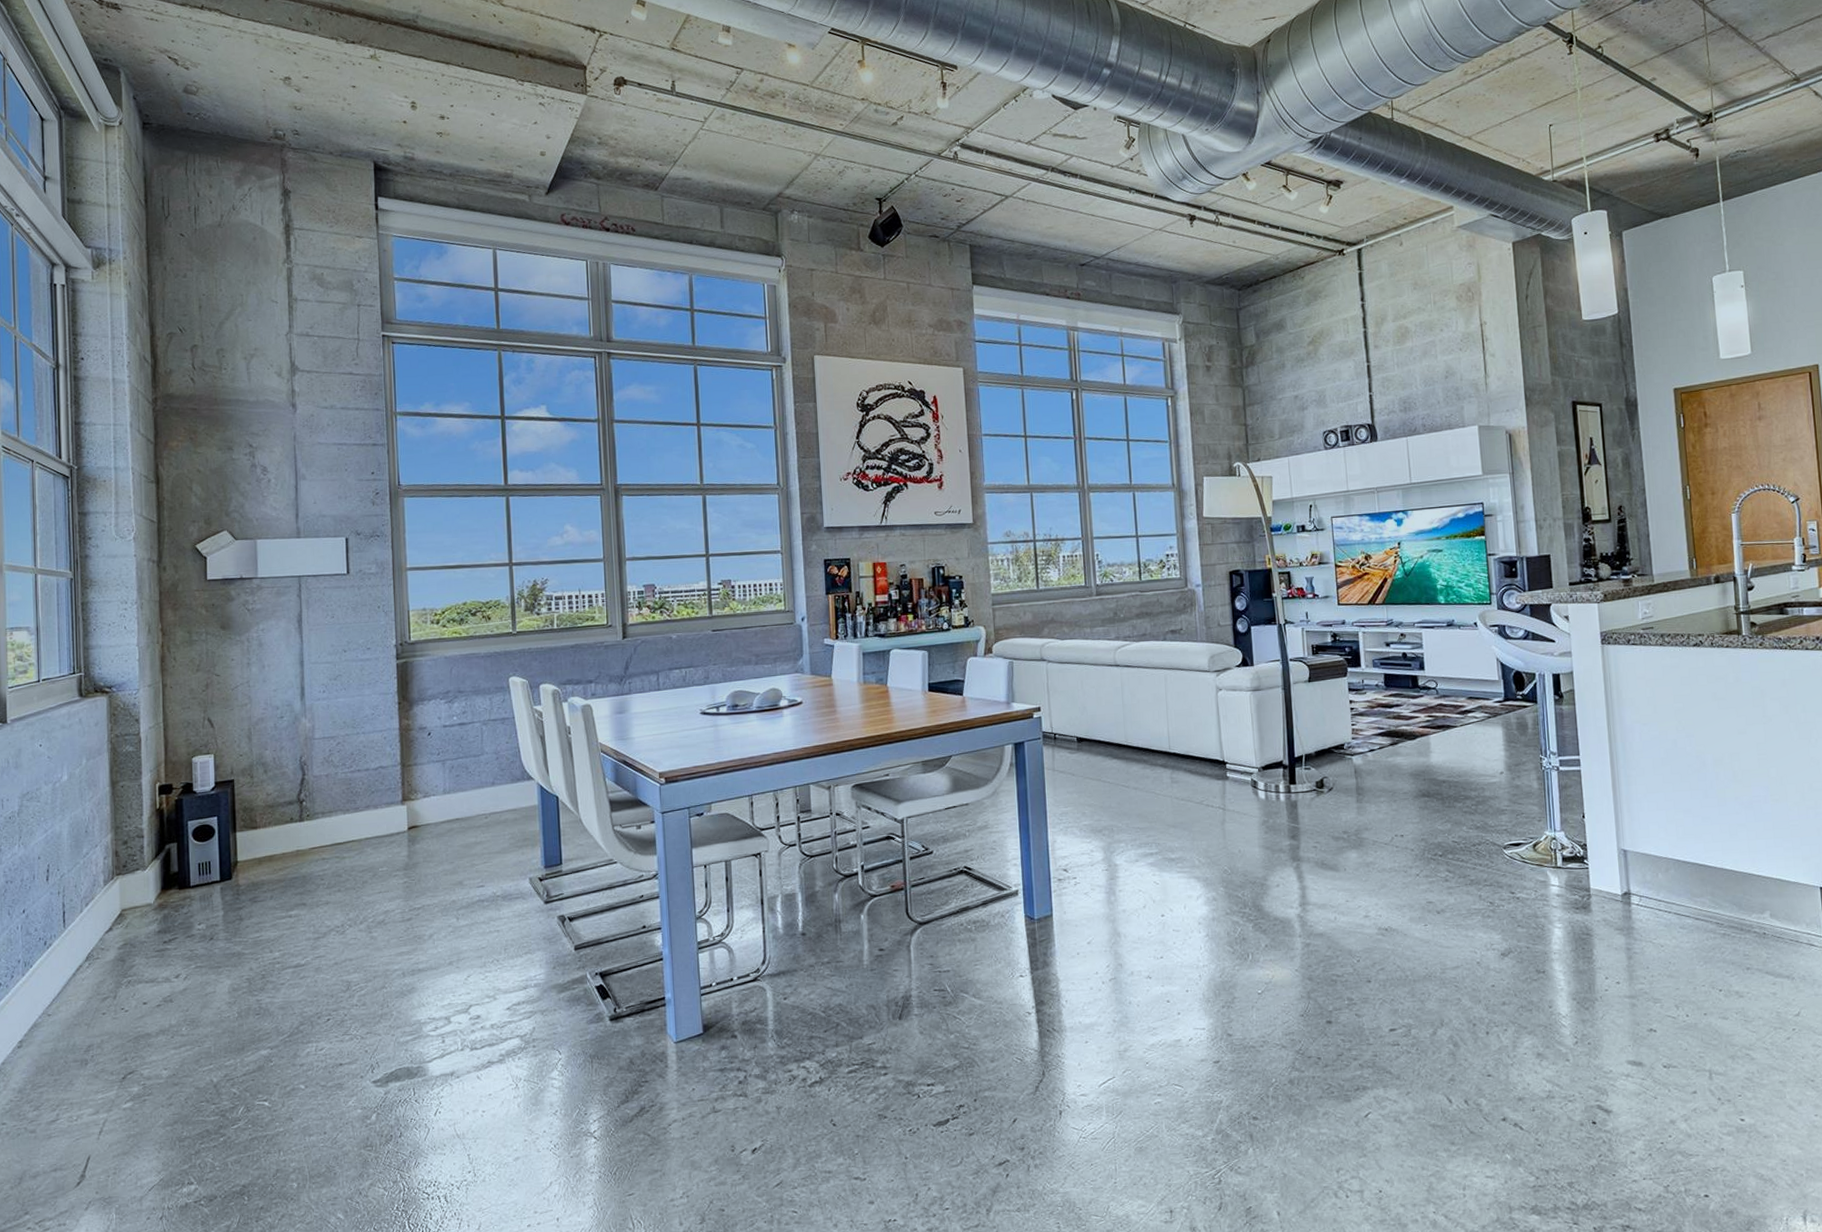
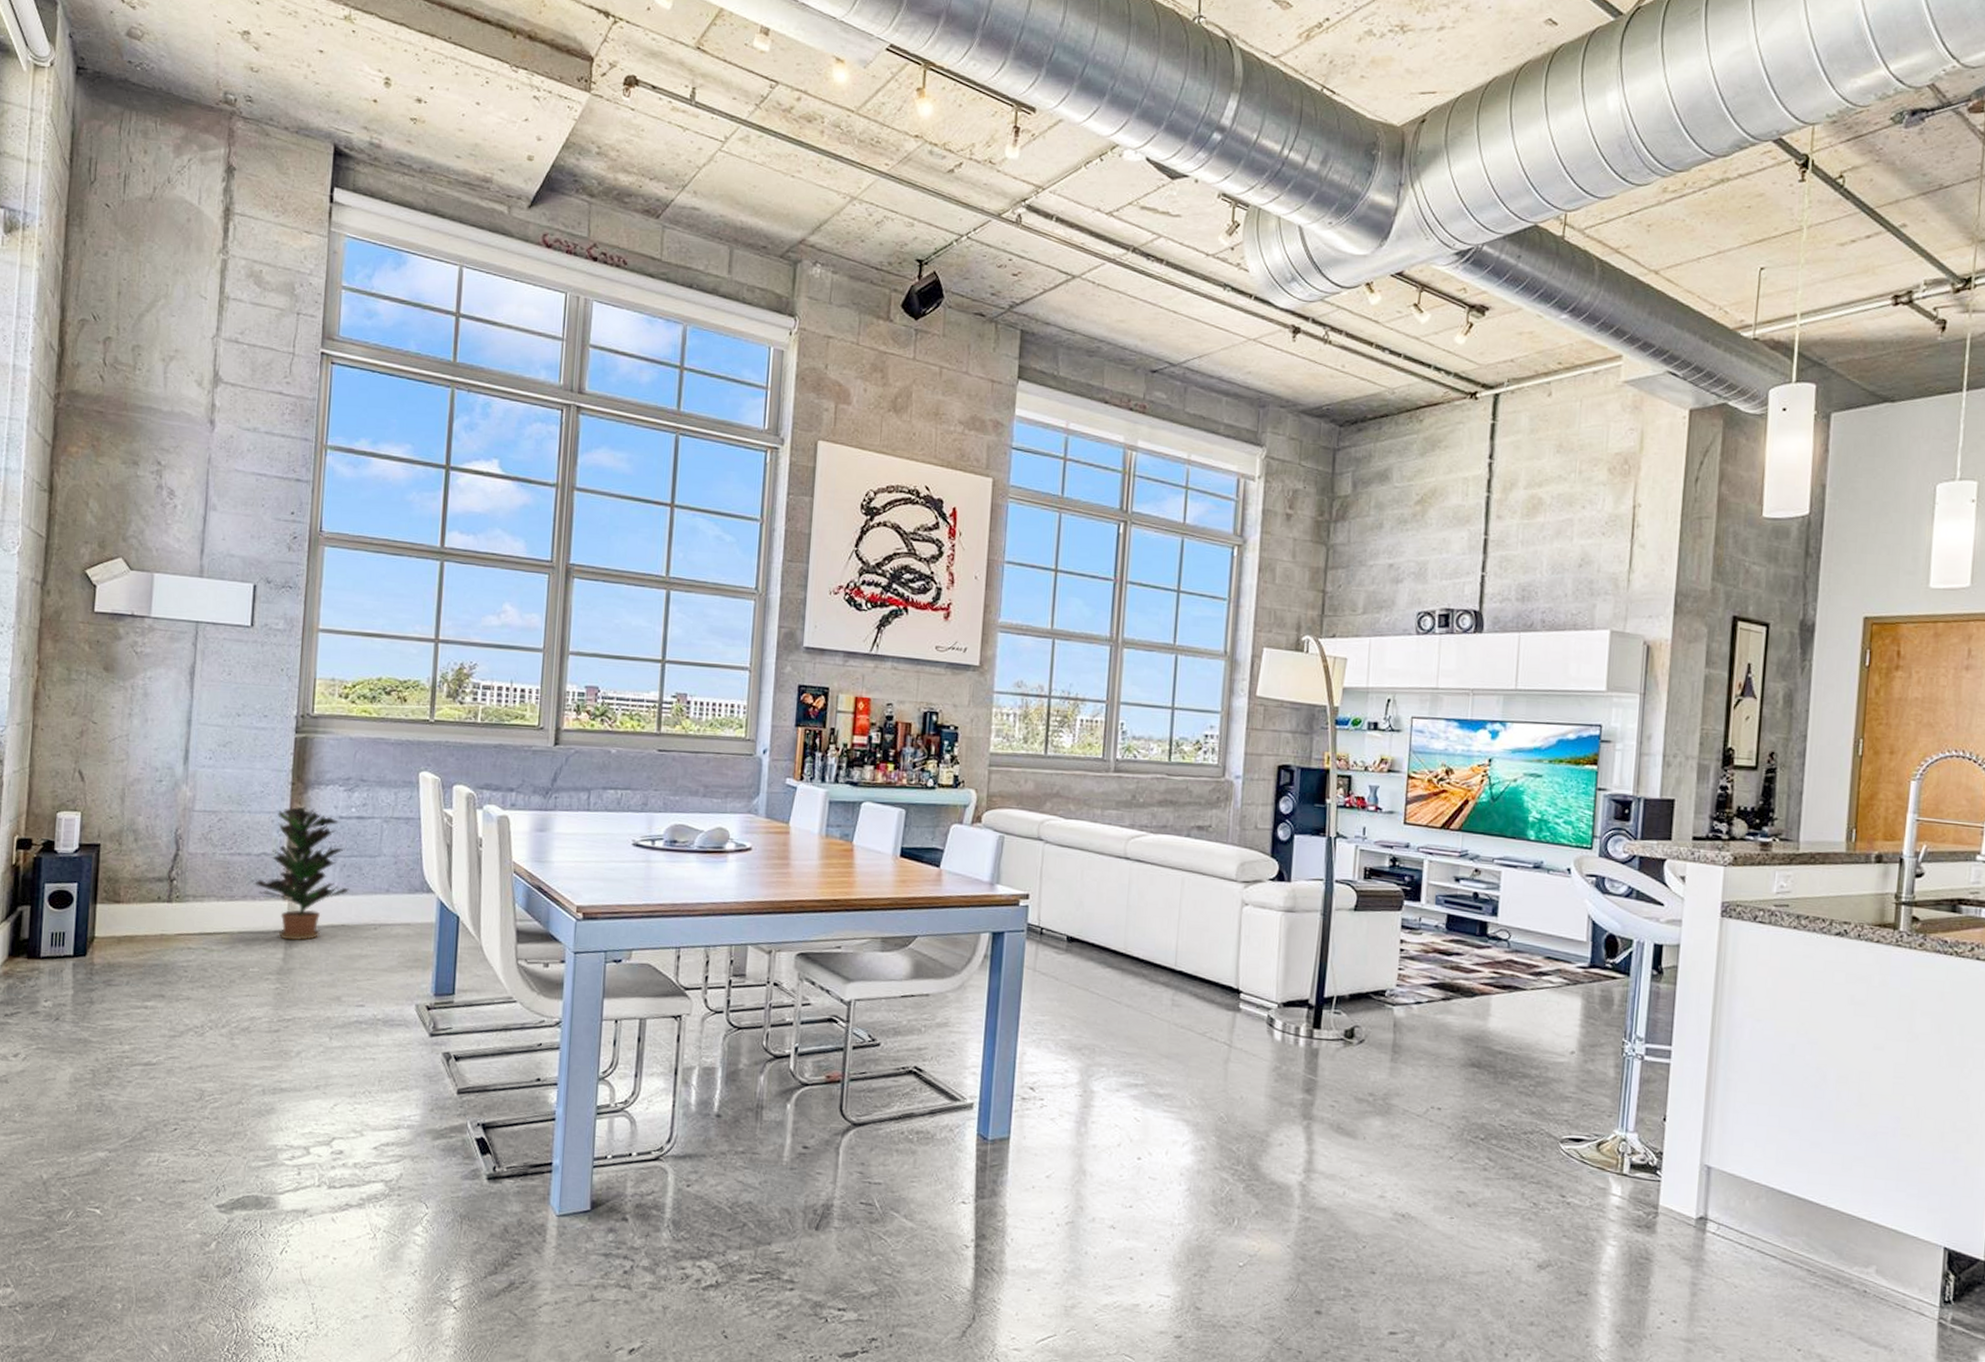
potted plant: none [374,721,460,838] -> present [253,806,350,941]

